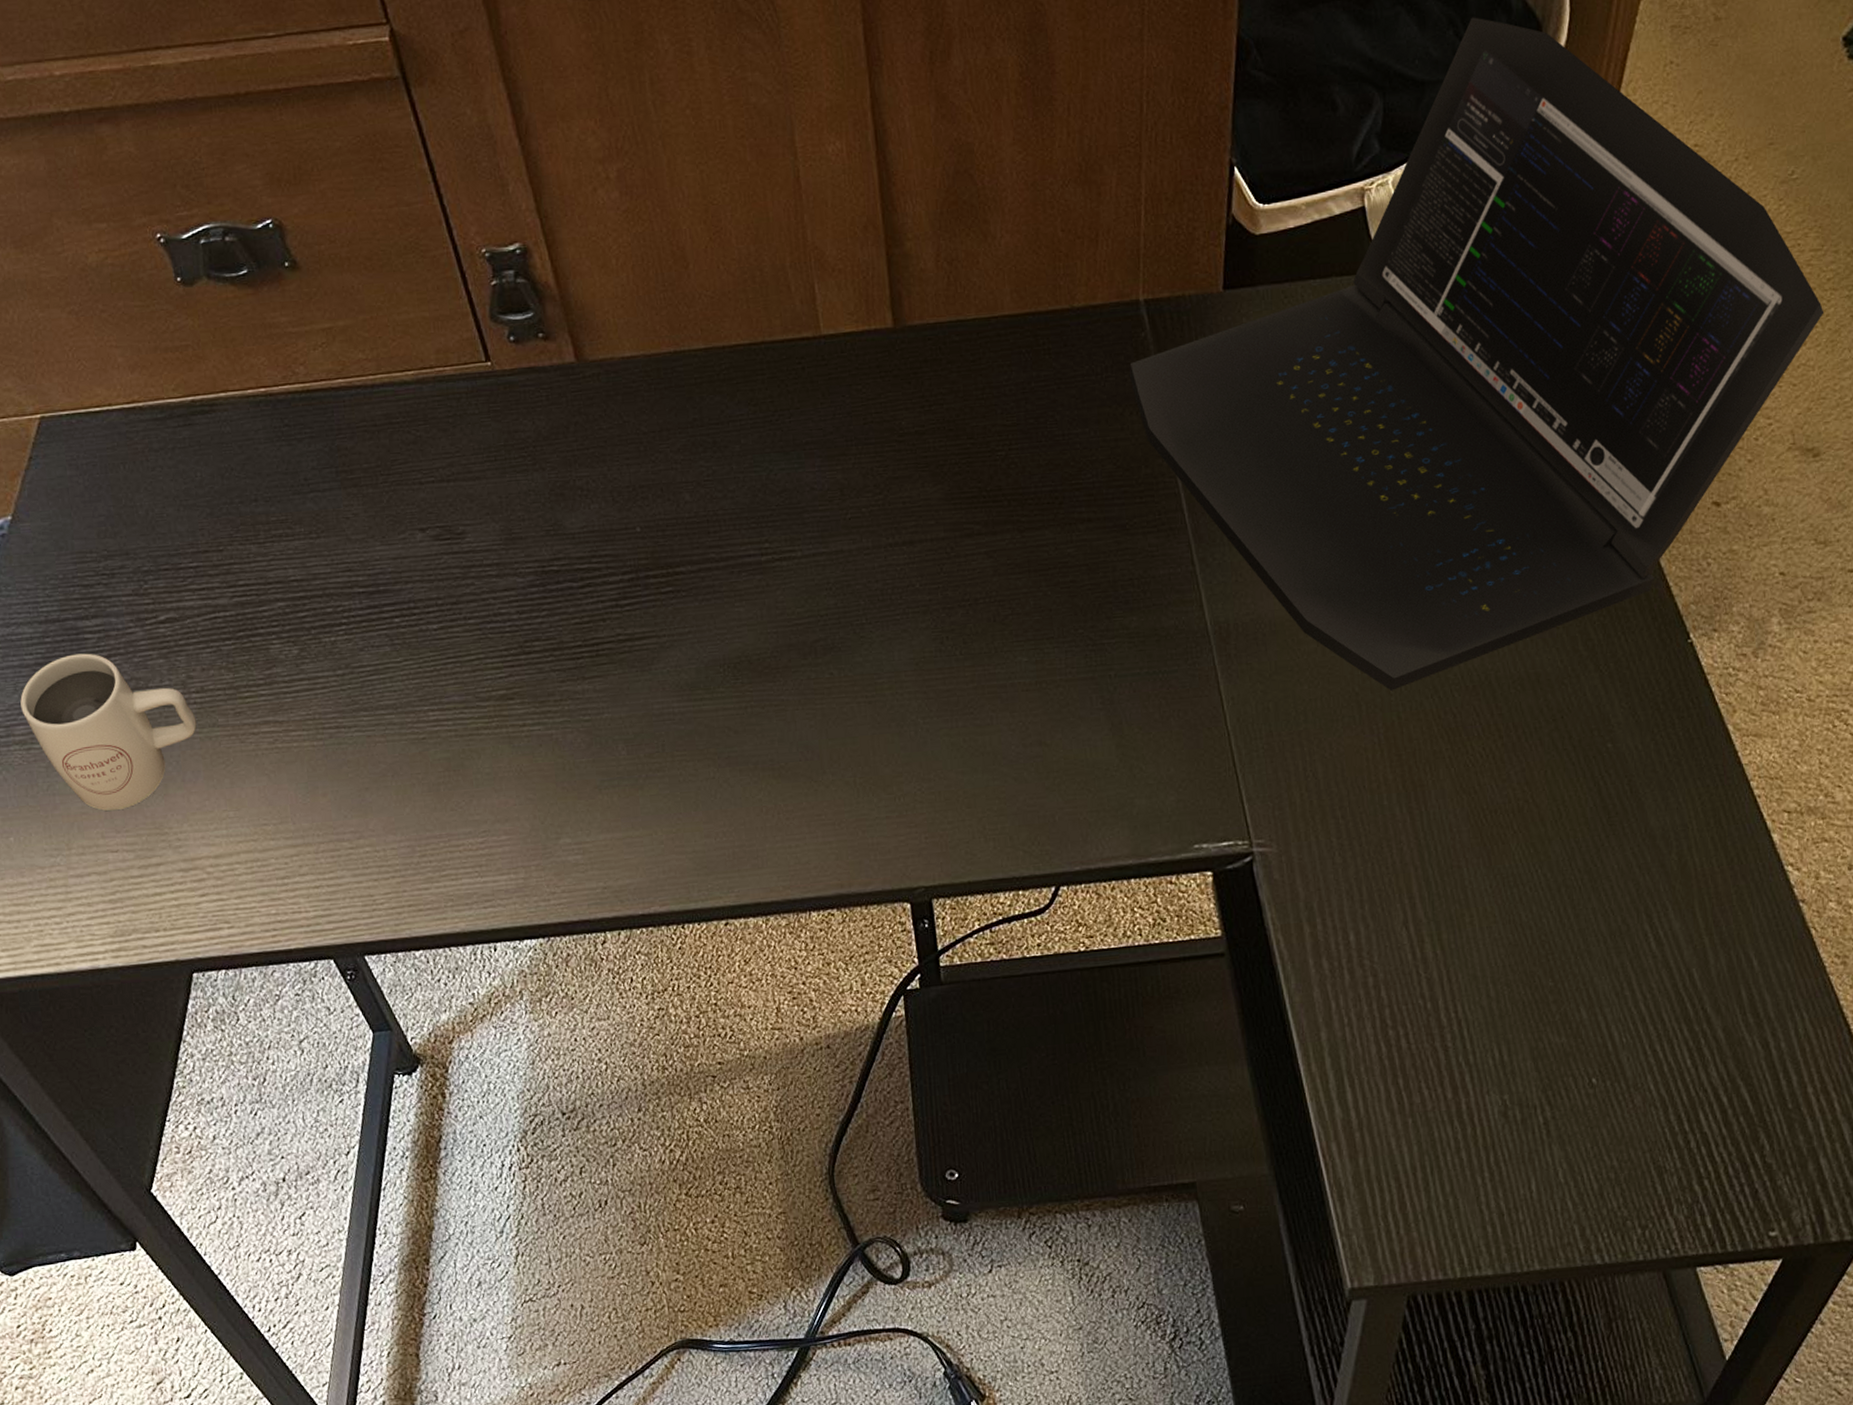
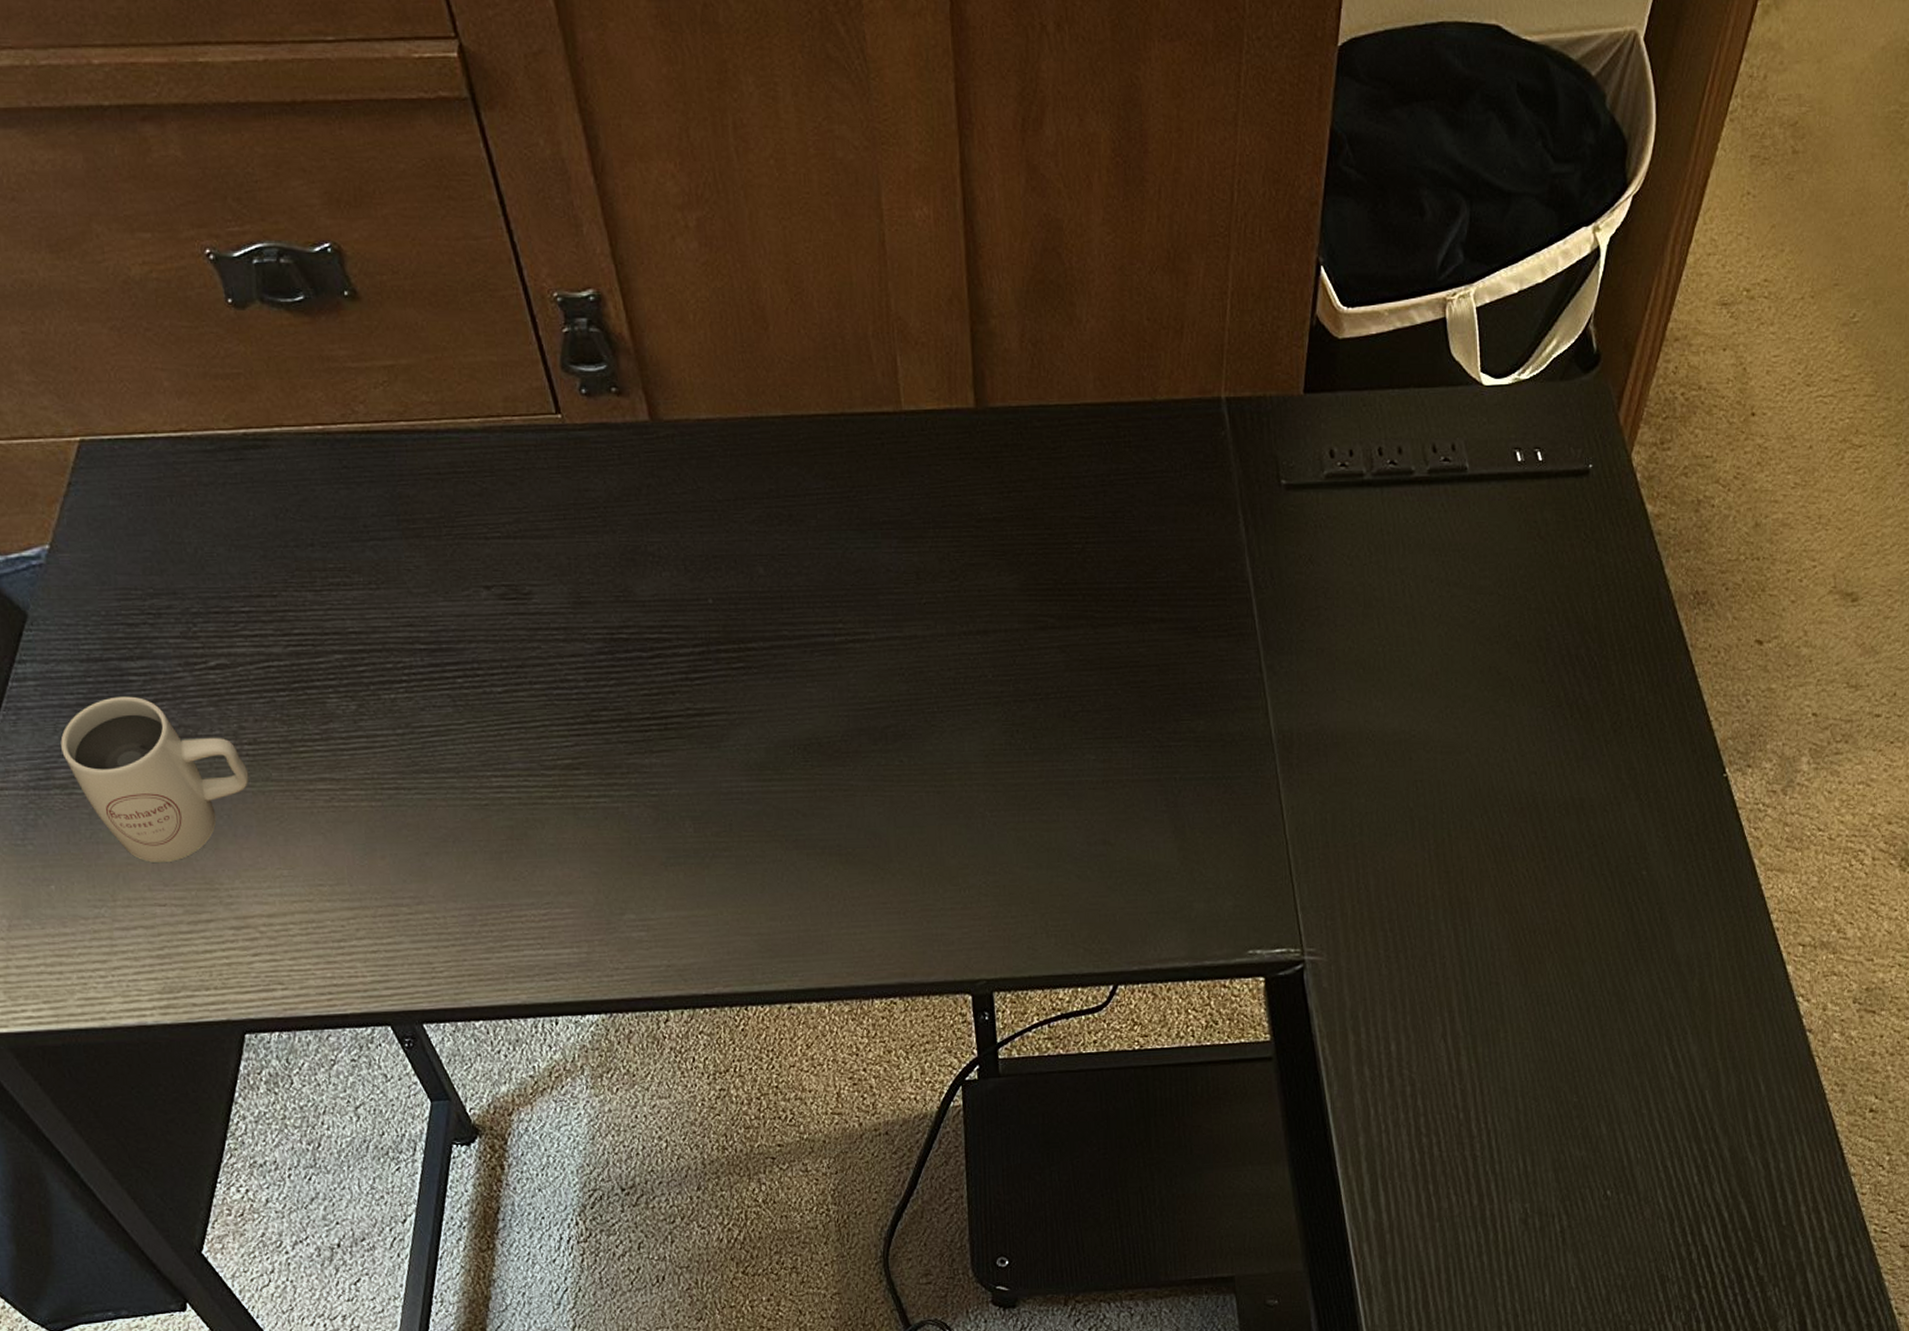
laptop: present [1129,17,1825,691] -> none [1207,129,1873,808]

